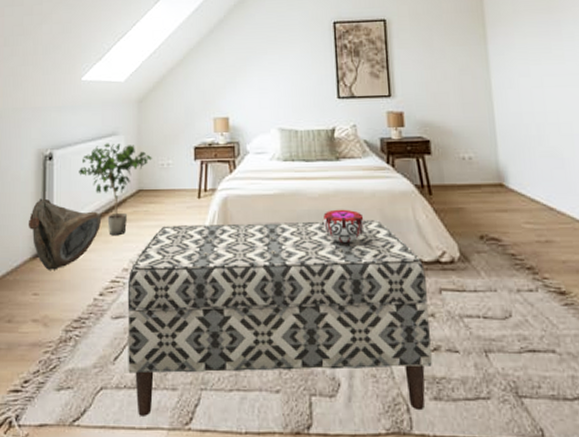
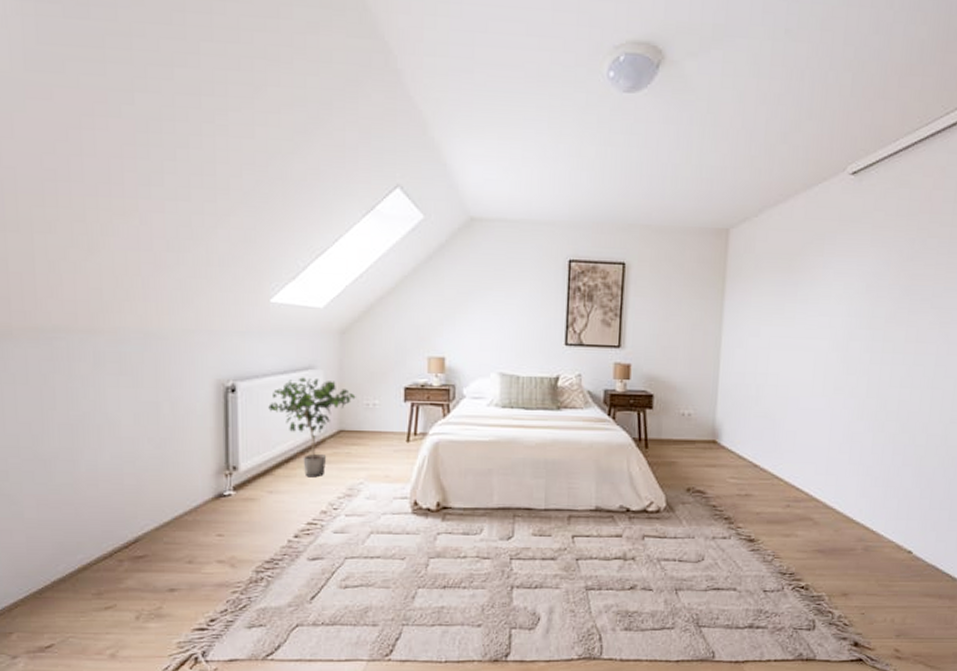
bag: present [28,198,101,270] -> none [207,434,295,511]
bench: present [127,220,432,416] -> none [326,469,632,650]
decorative bowl: present [323,209,364,243] -> none [538,458,579,491]

